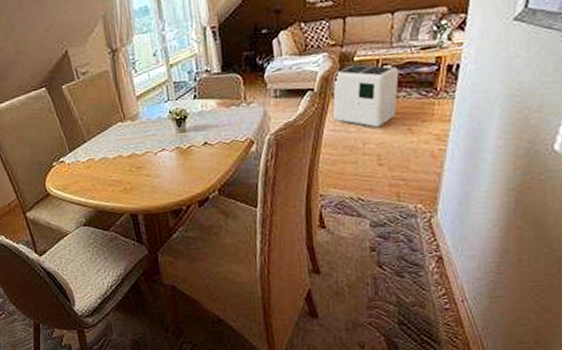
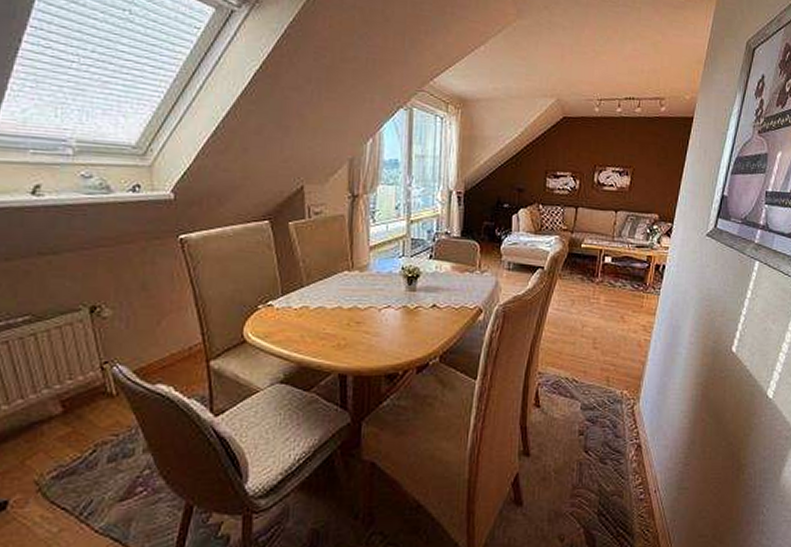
air purifier: present [333,64,399,128] -> none [559,250,617,312]

